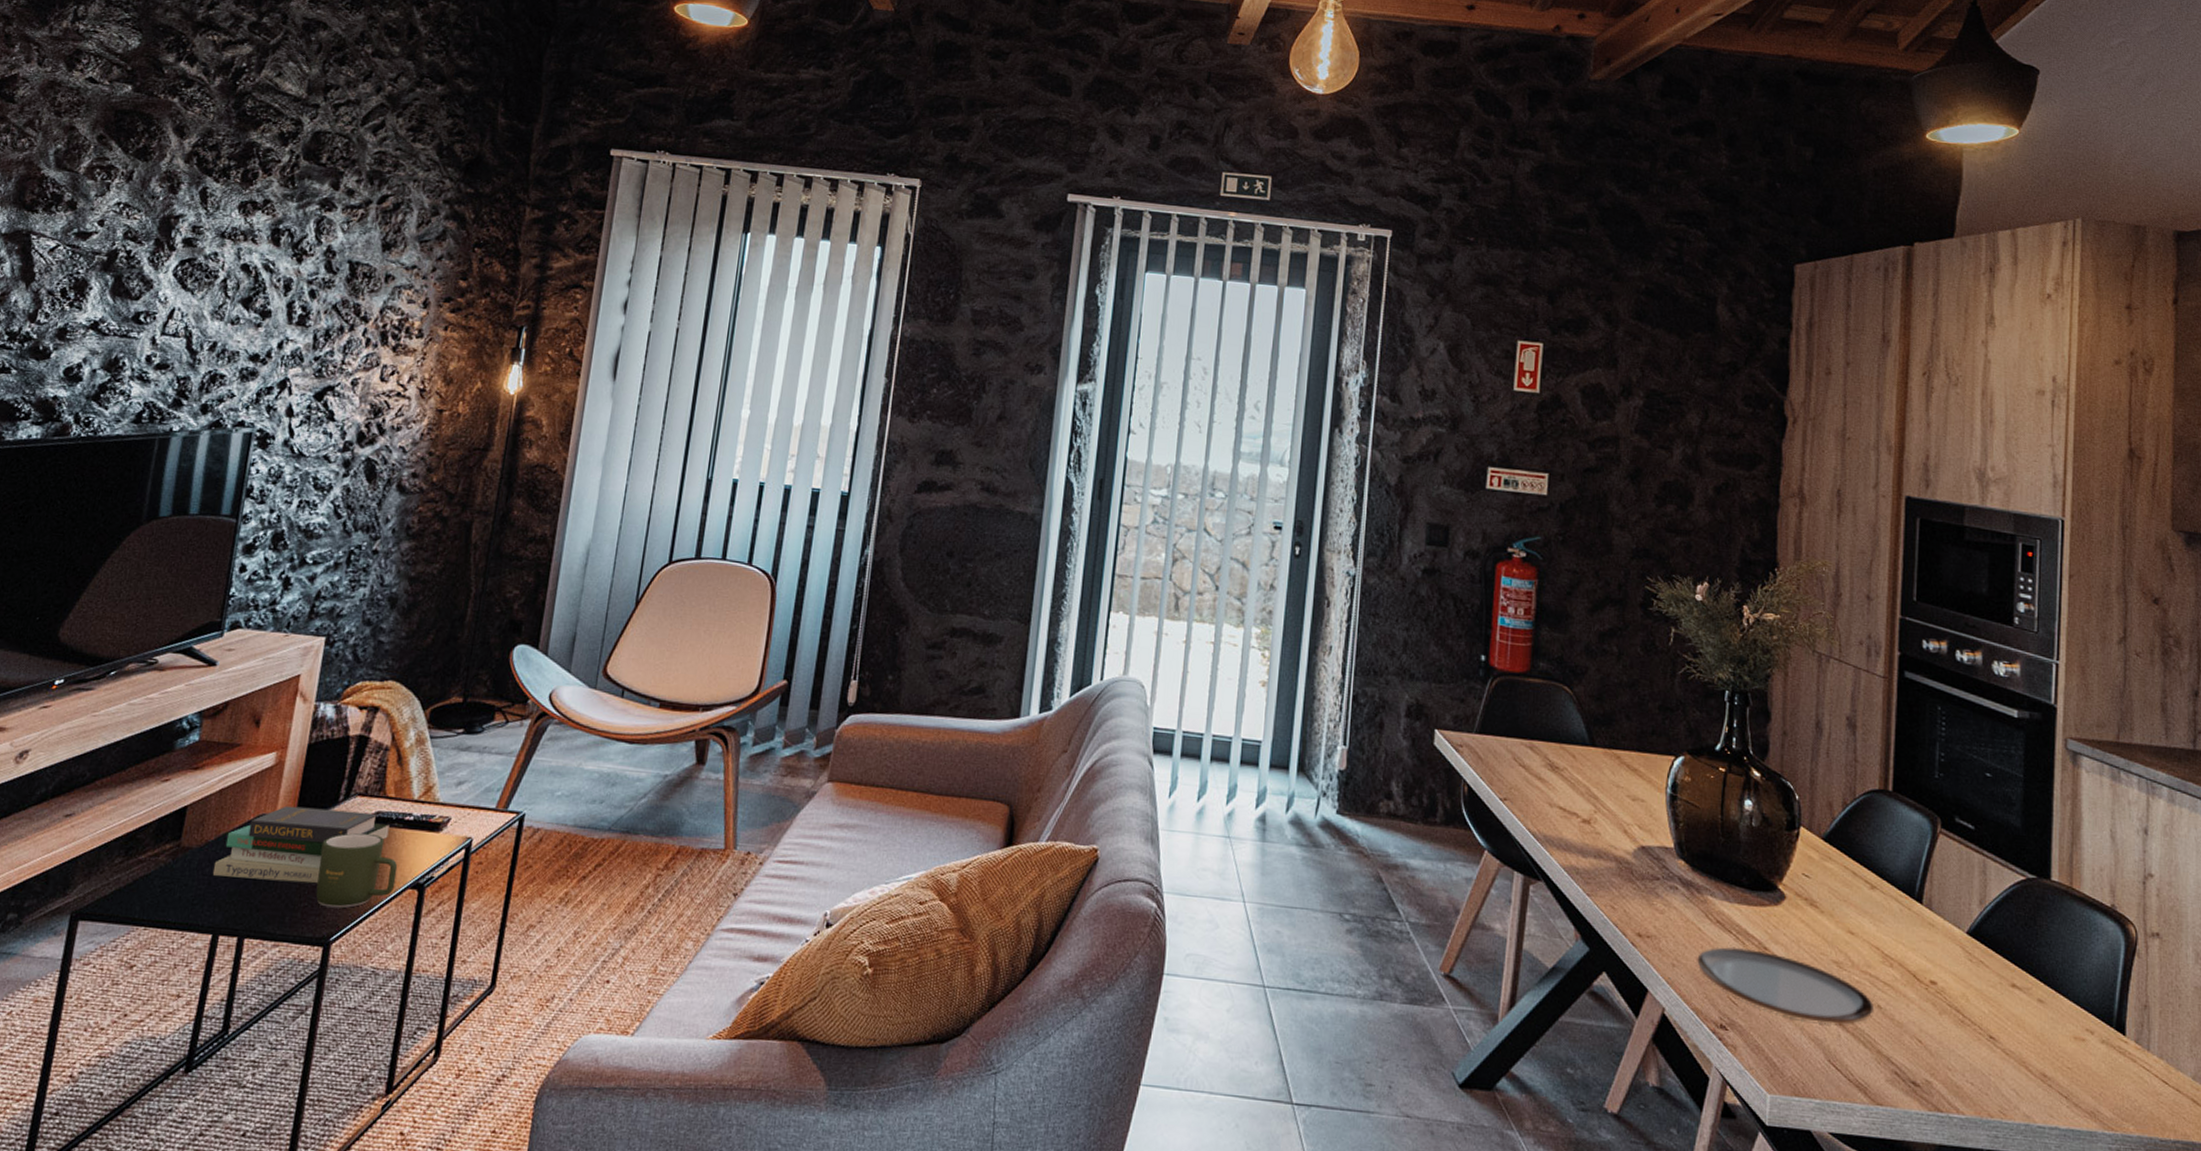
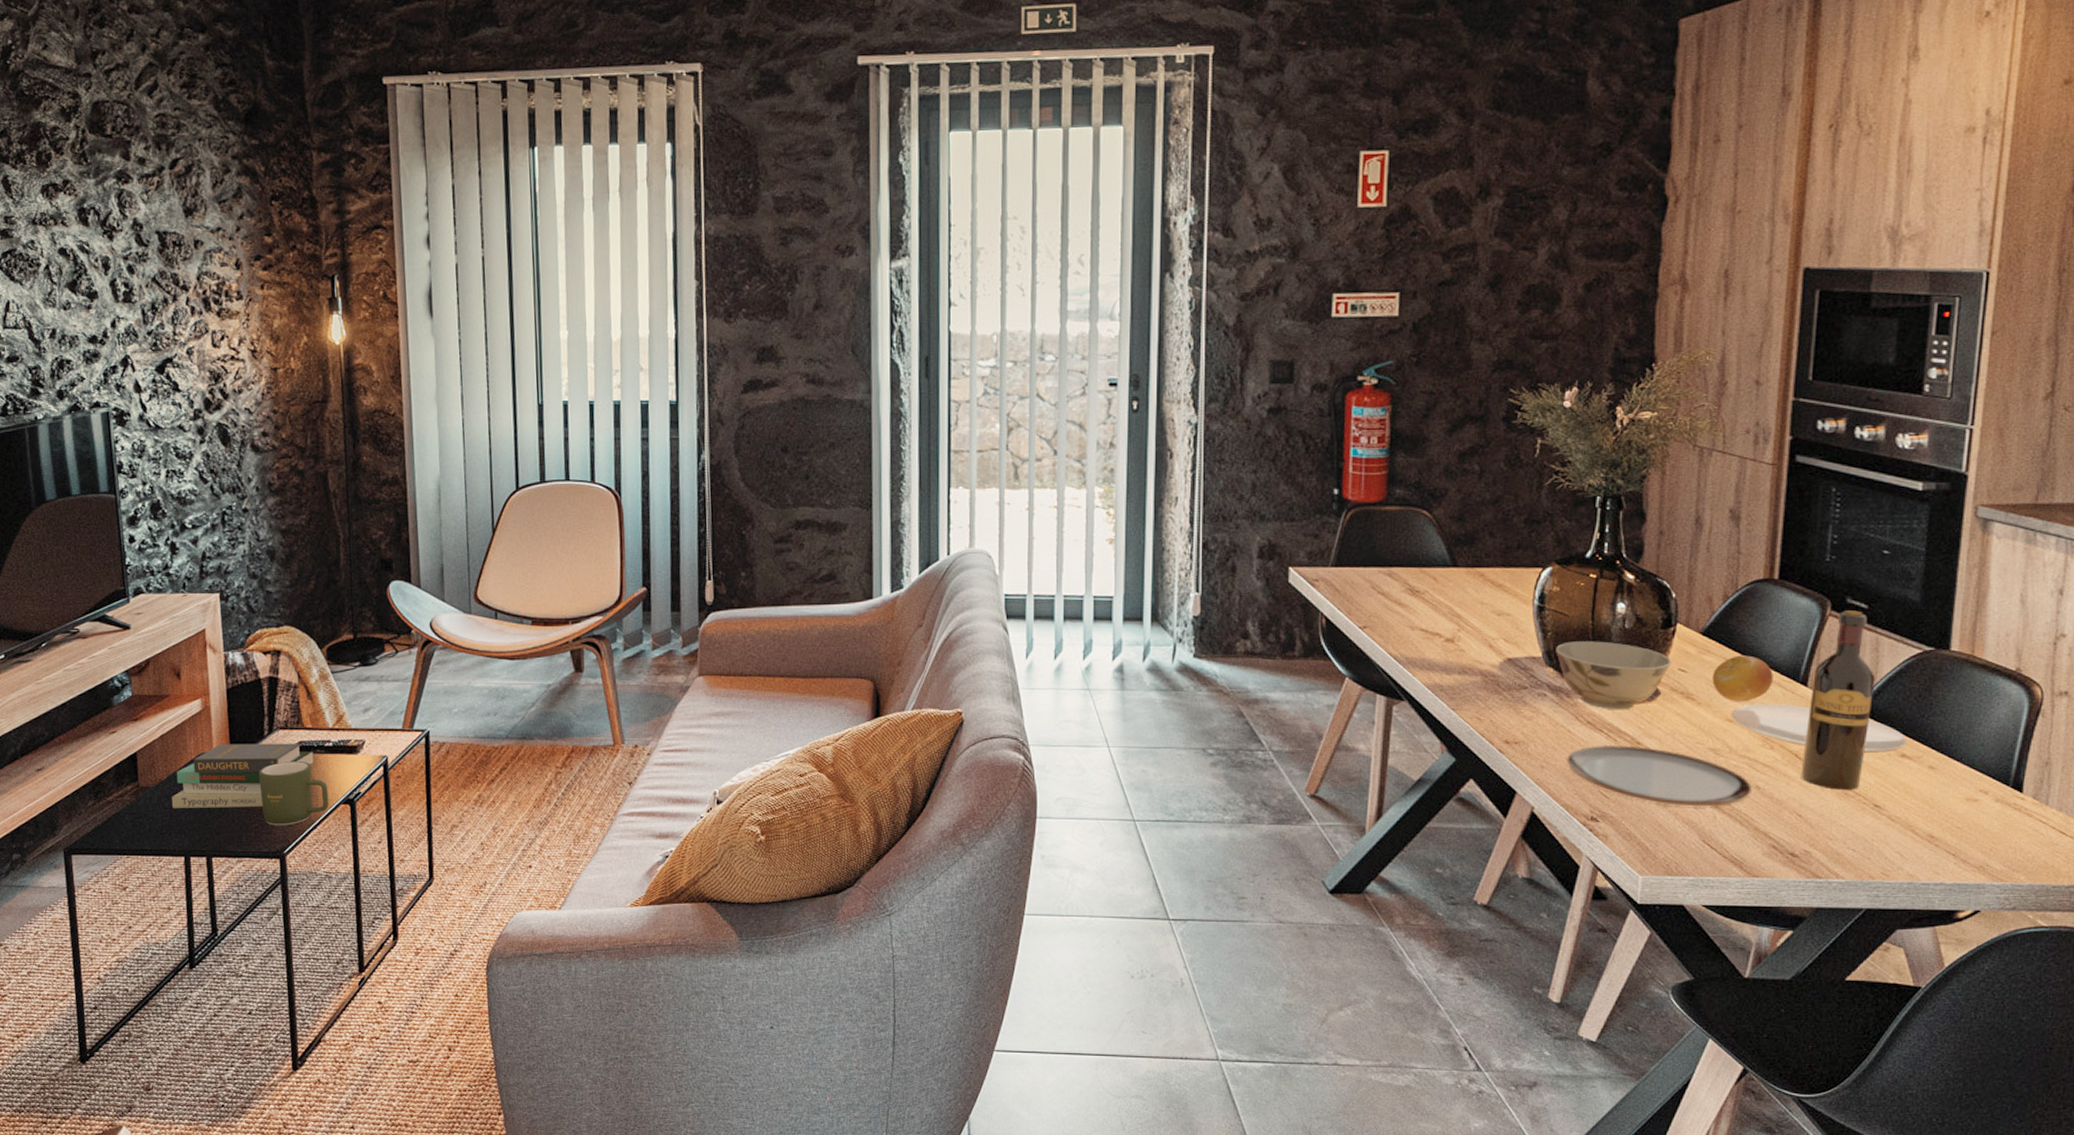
bowl: none [1687,834,1796,912] -> present [1556,641,1672,710]
fruit: none [1834,865,1890,915] -> present [1712,655,1773,702]
plate: none [1851,918,2016,982] -> present [1730,704,1907,754]
wine bottle: none [1919,829,1985,1018] -> present [1800,610,1876,790]

